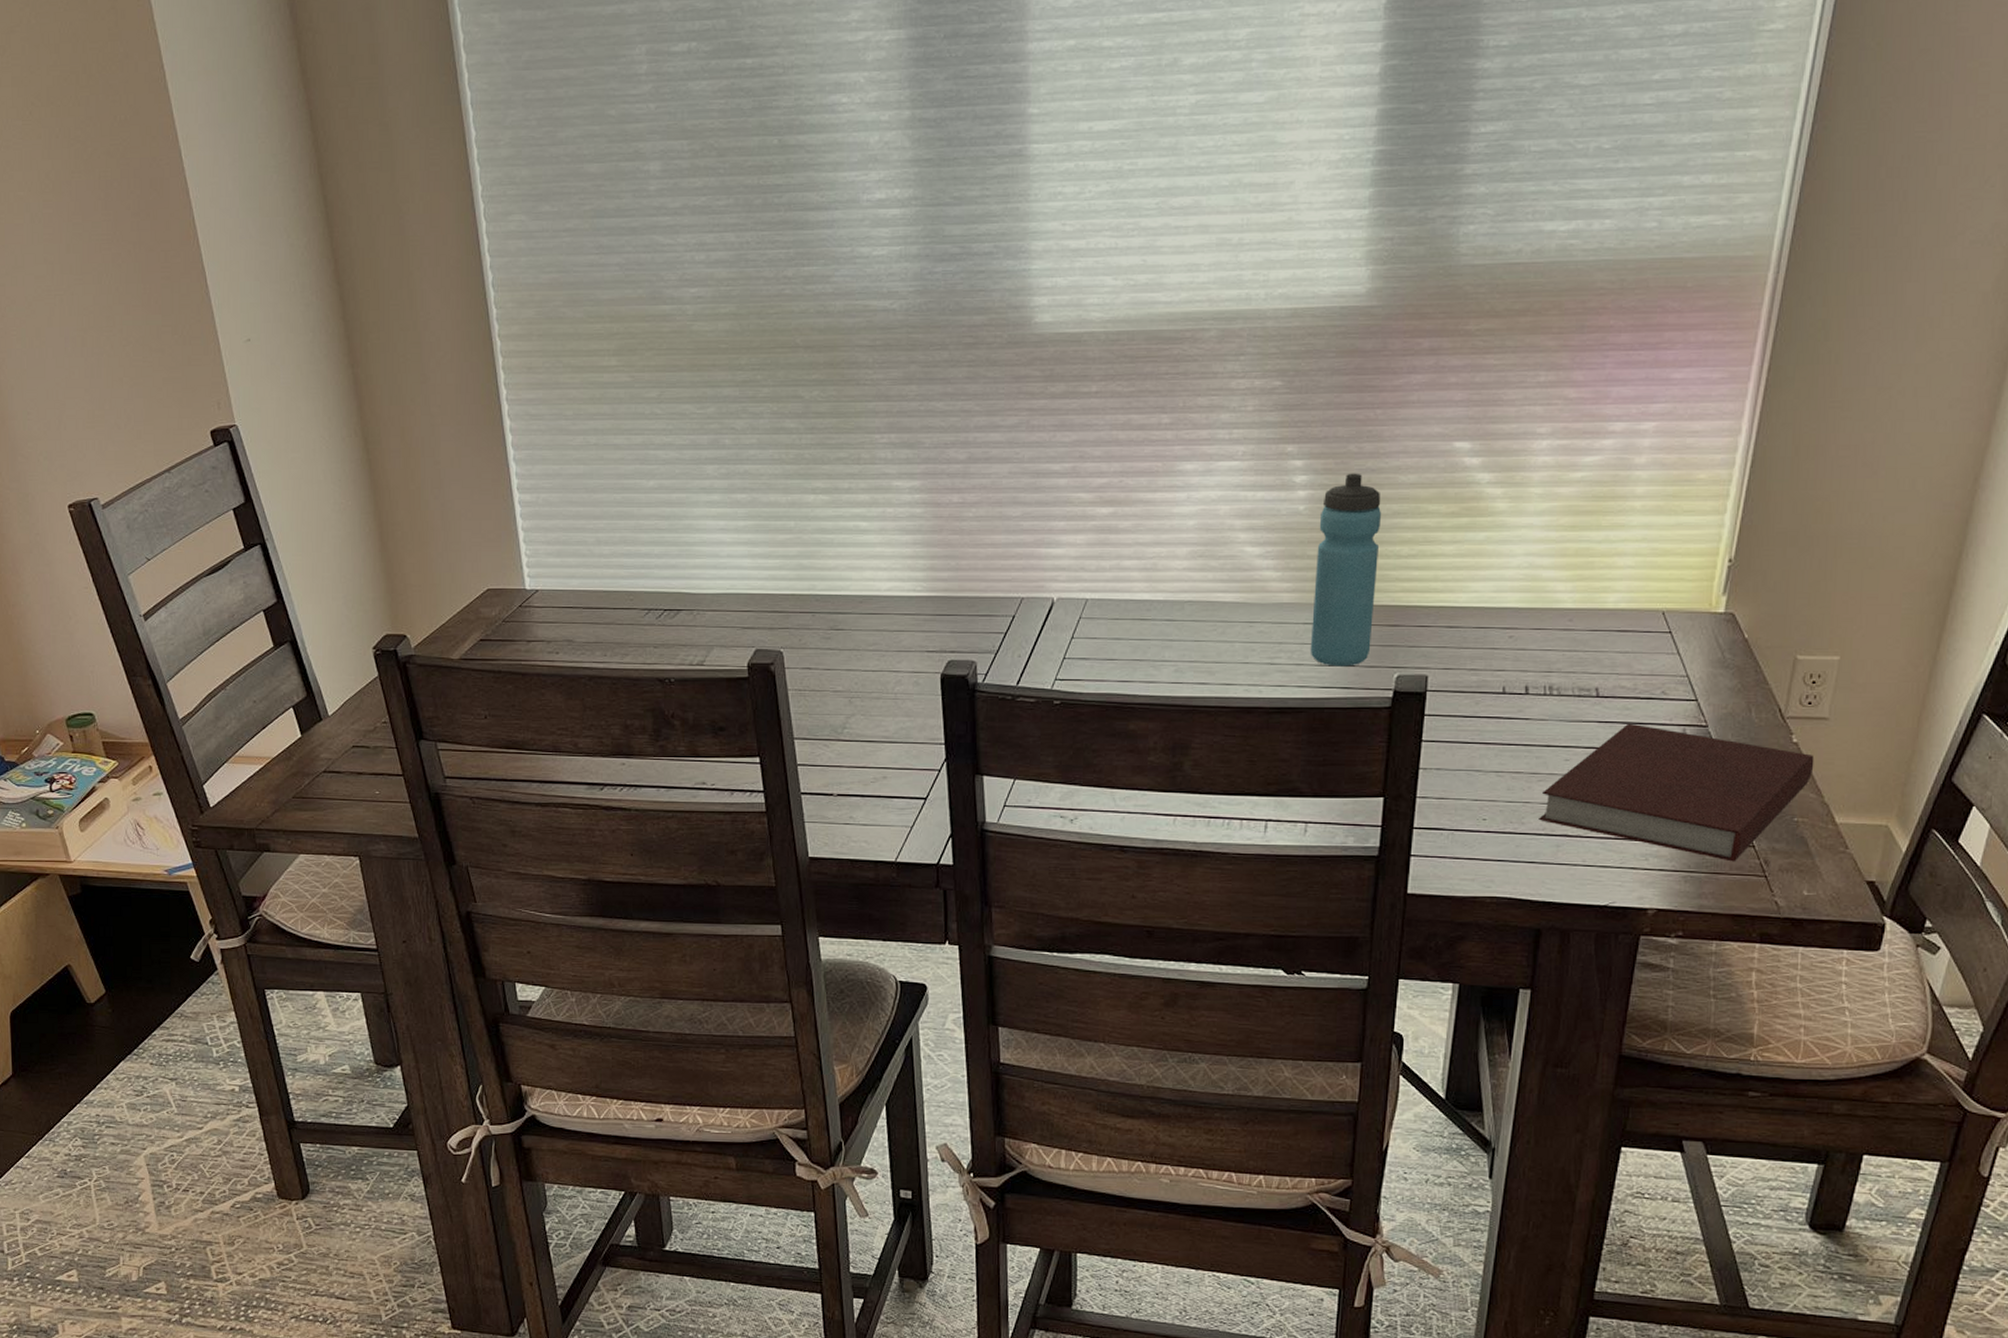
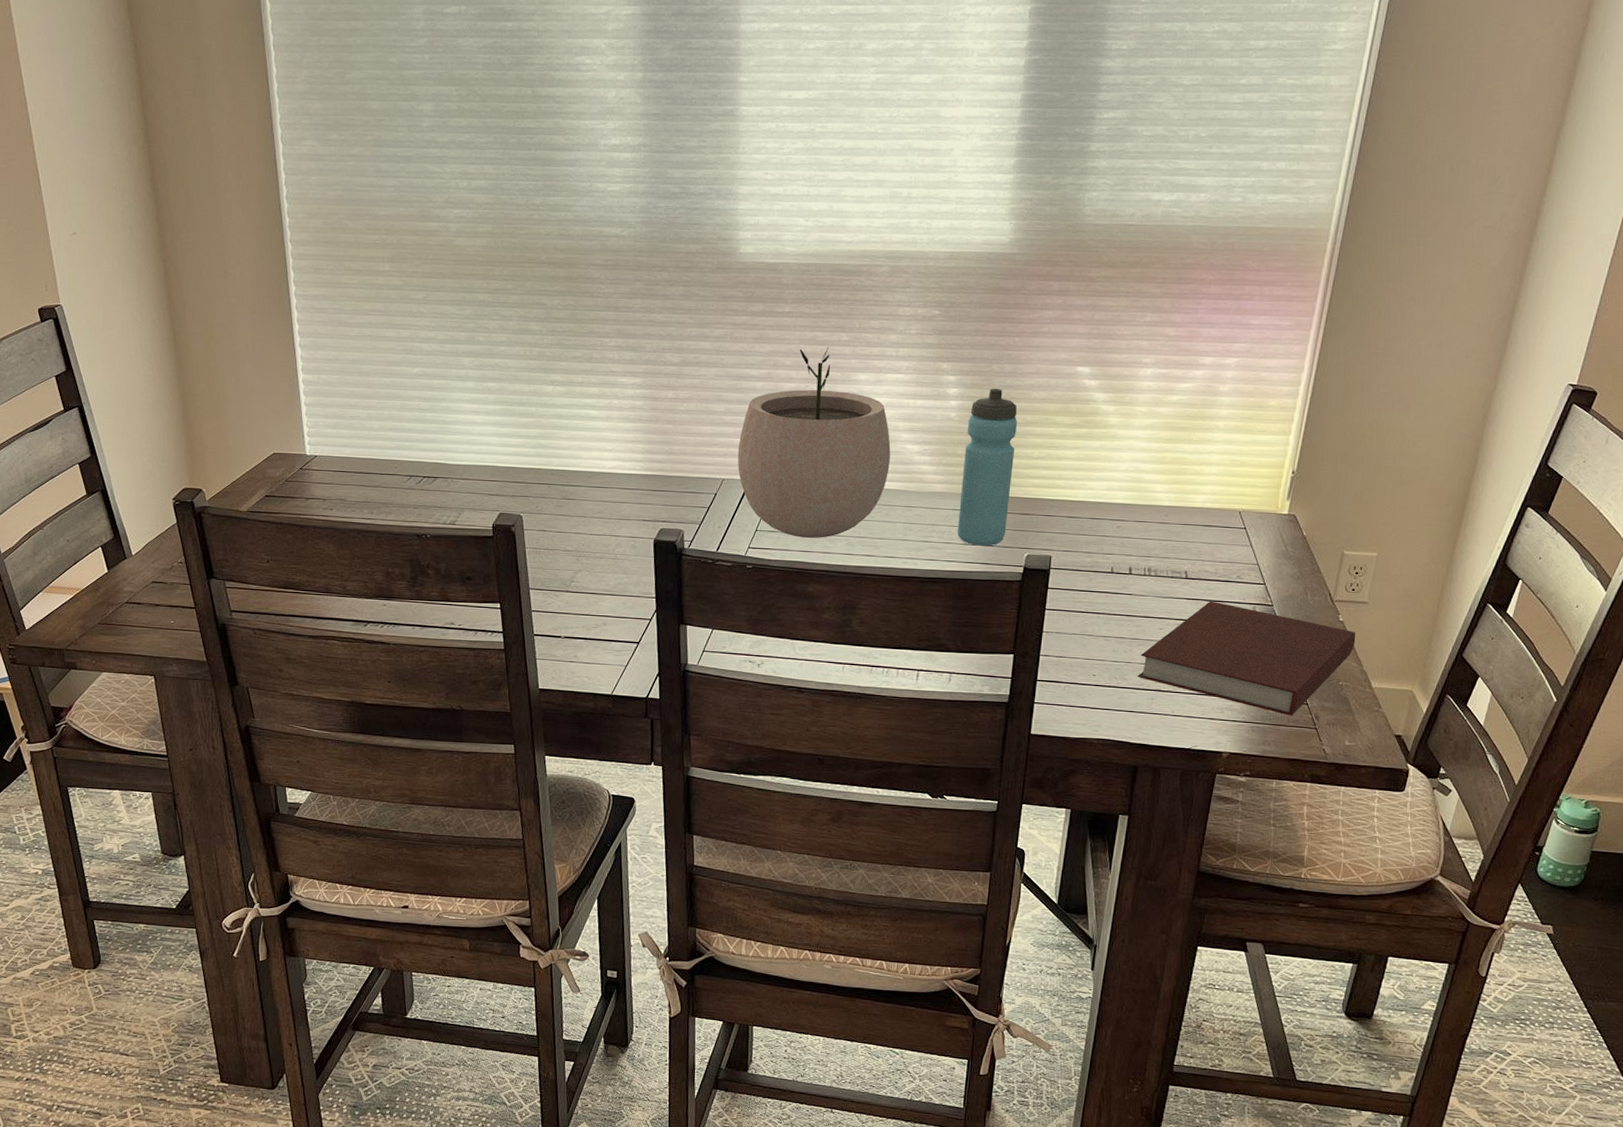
plant pot: none [1038,432,1226,665] -> present [737,347,891,538]

